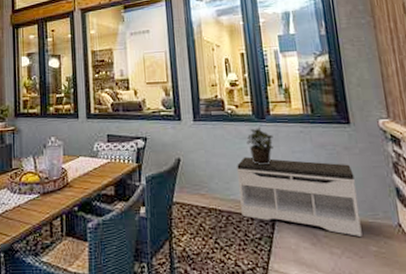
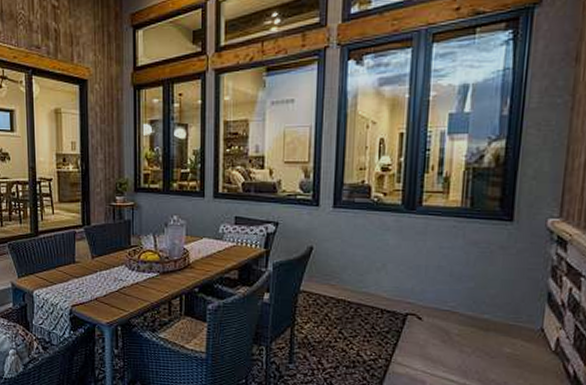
bench: present [237,157,362,237] -> none [372,249,504,338]
potted plant: present [246,126,273,166] -> none [390,218,421,260]

